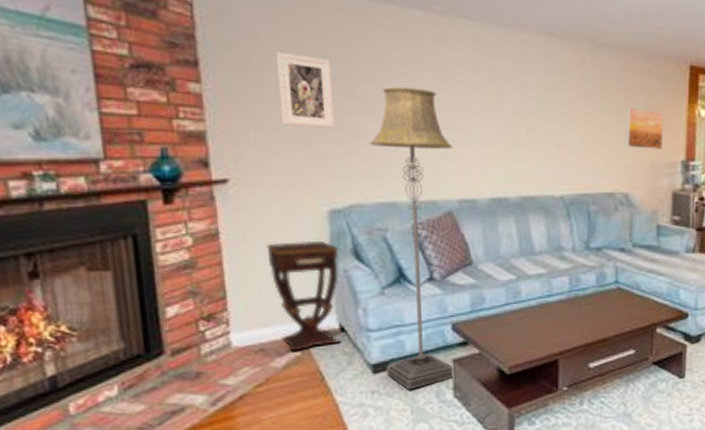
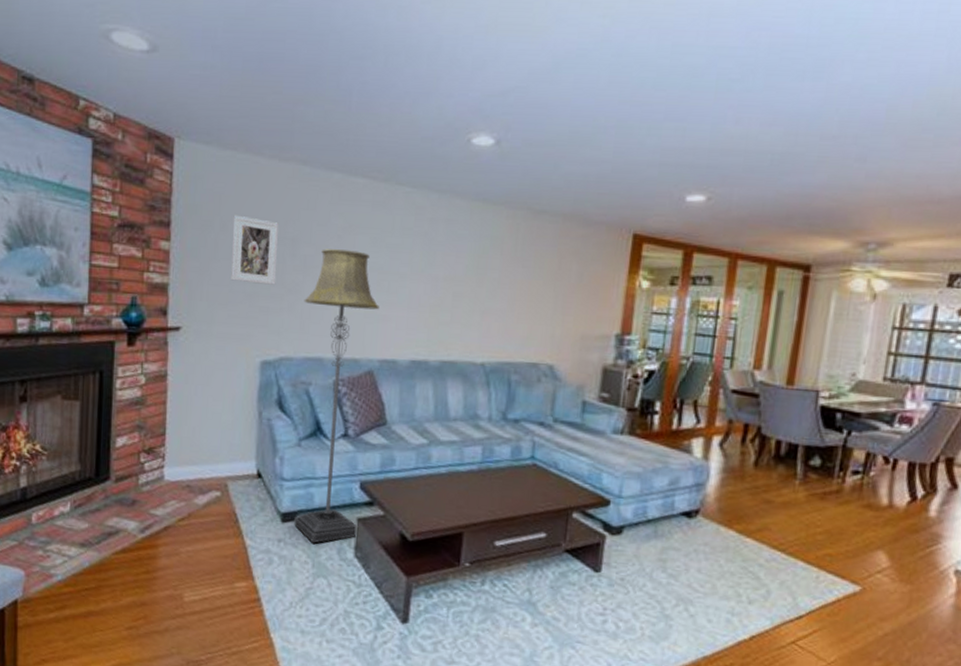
side table: present [266,240,341,351] -> none [204,388,266,492]
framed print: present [626,107,664,150] -> none [555,275,600,321]

